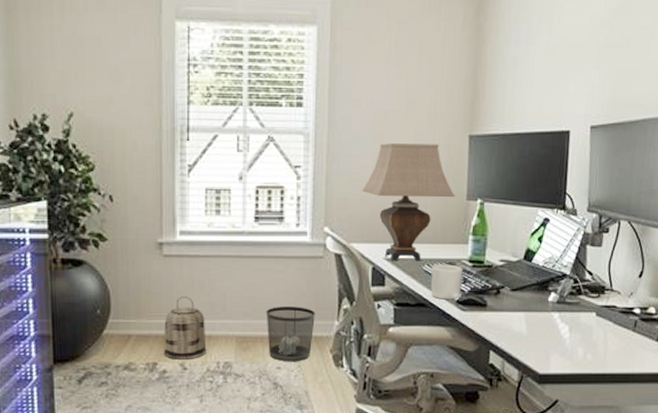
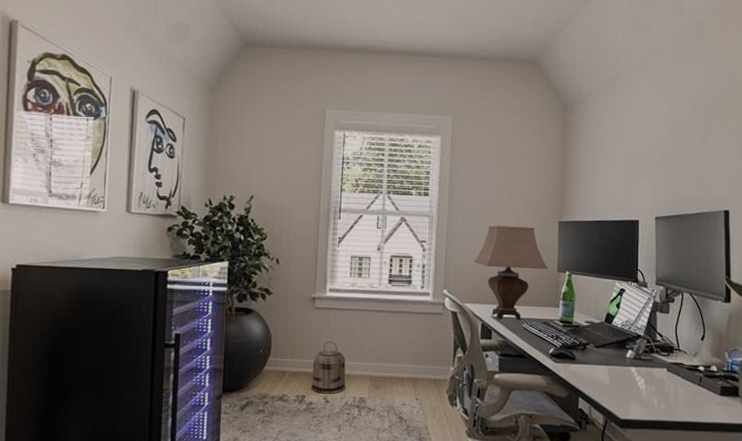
waste bin: present [266,307,315,362] -> none [395,353,435,400]
mug: present [430,264,463,300] -> none [529,323,555,353]

